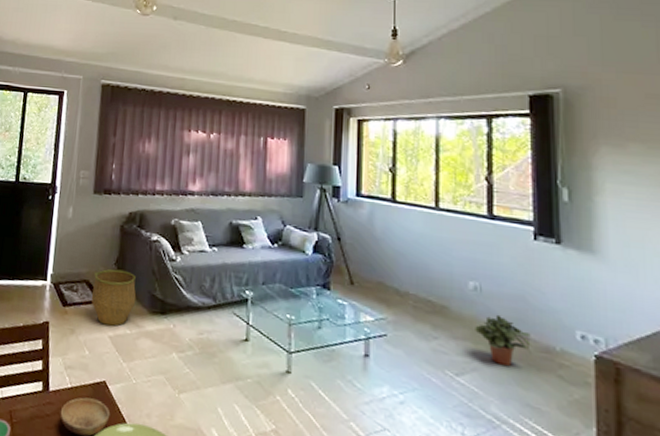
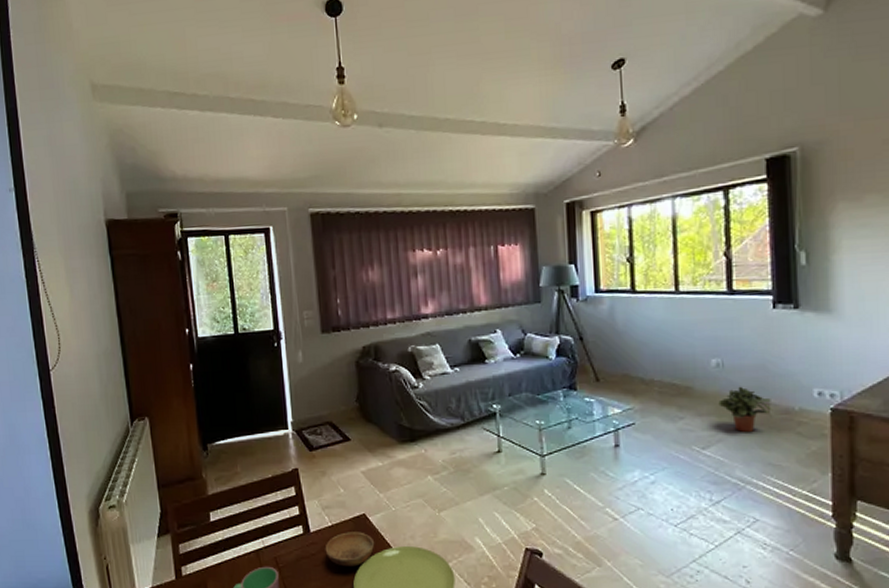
basket: present [91,269,137,327] -> none [336,405,384,461]

